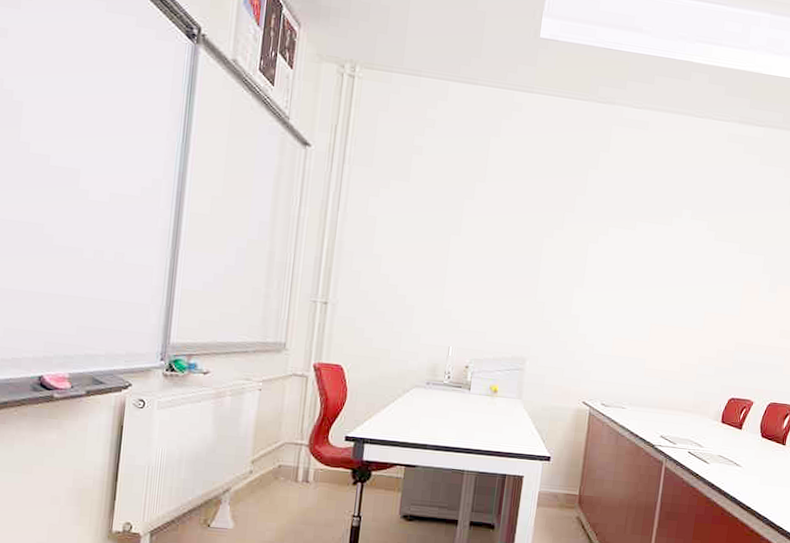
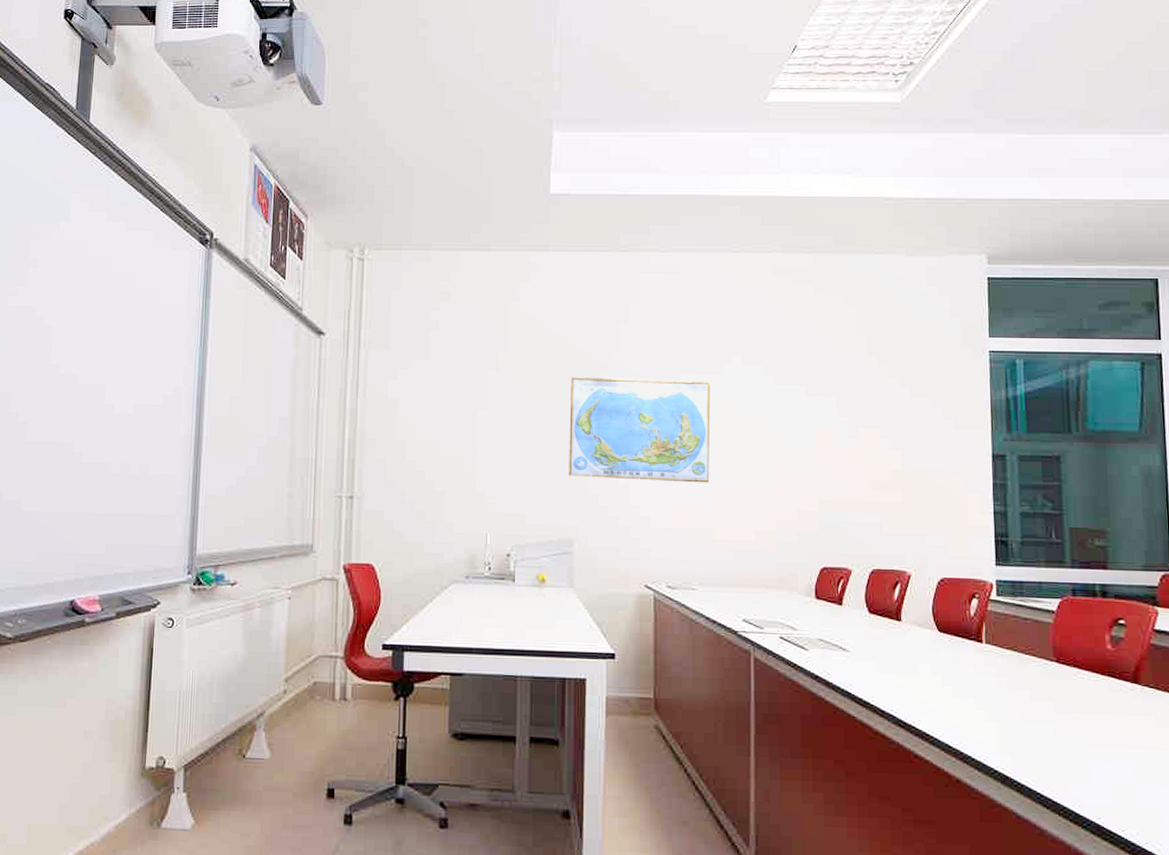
world map: none [528,214,661,320] -> present [569,377,711,483]

